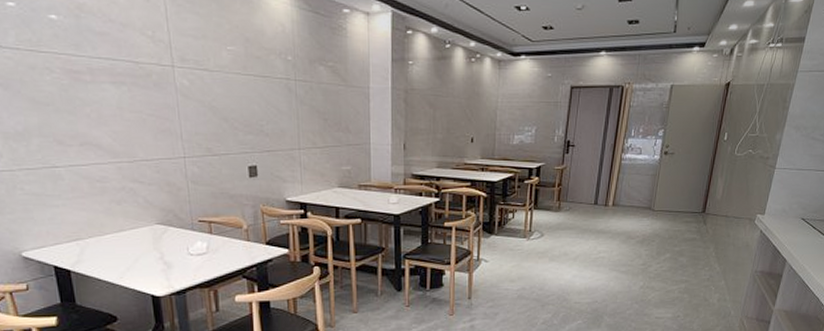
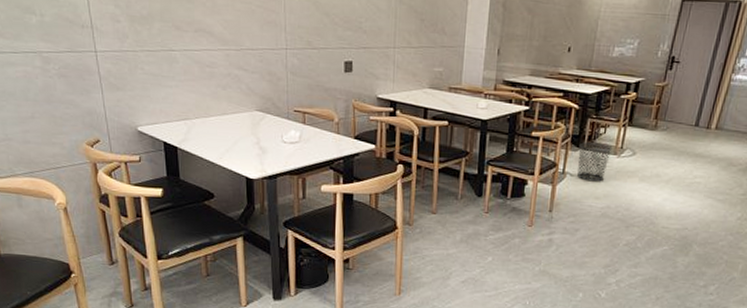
waste bin: none [490,227,522,266] -> present [577,141,613,182]

